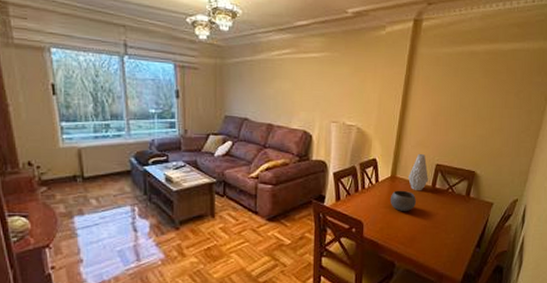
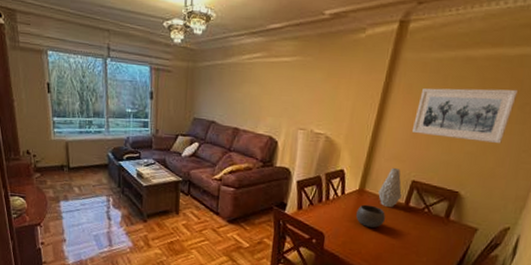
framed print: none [433,79,514,126] -> present [412,88,519,143]

